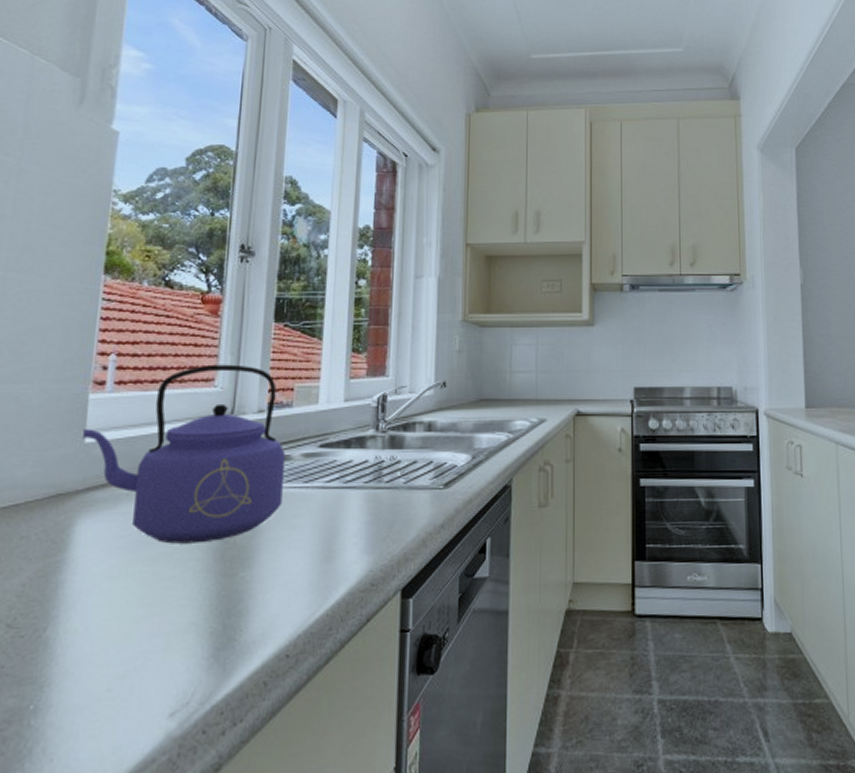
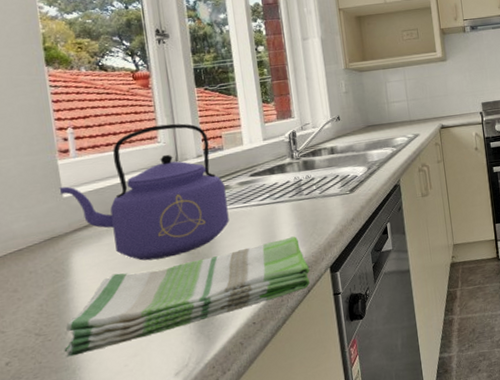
dish towel: none [36,538,375,665] -> present [64,236,310,357]

